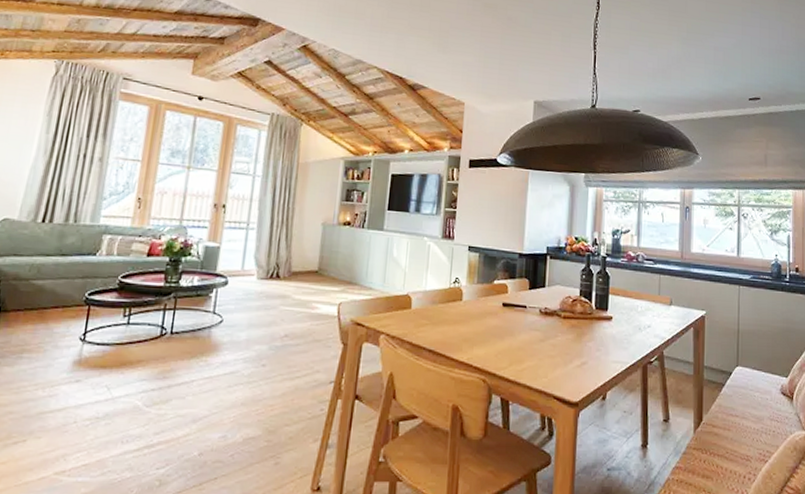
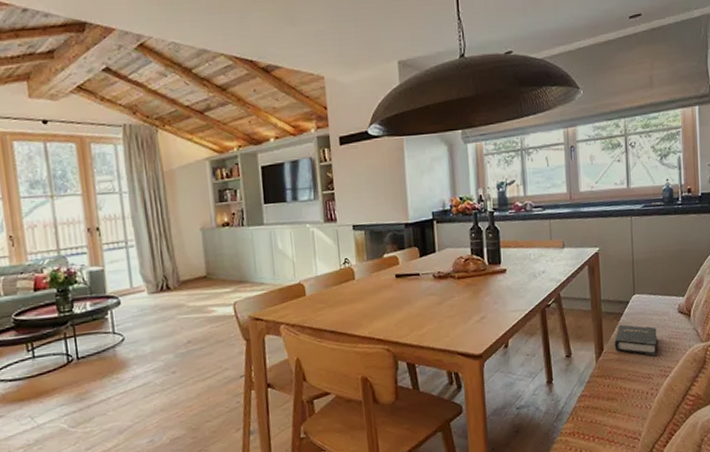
hardback book: none [713,397,758,437] -> present [614,324,658,357]

